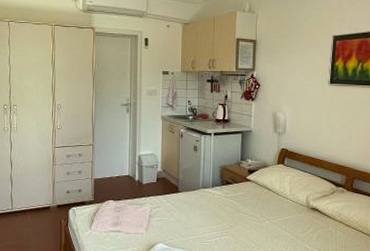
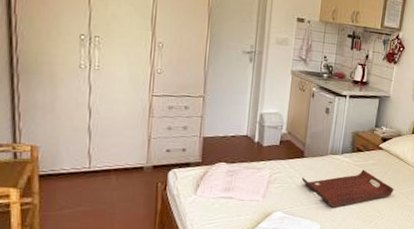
serving tray: none [178,201,266,239] -> present [301,170,394,208]

